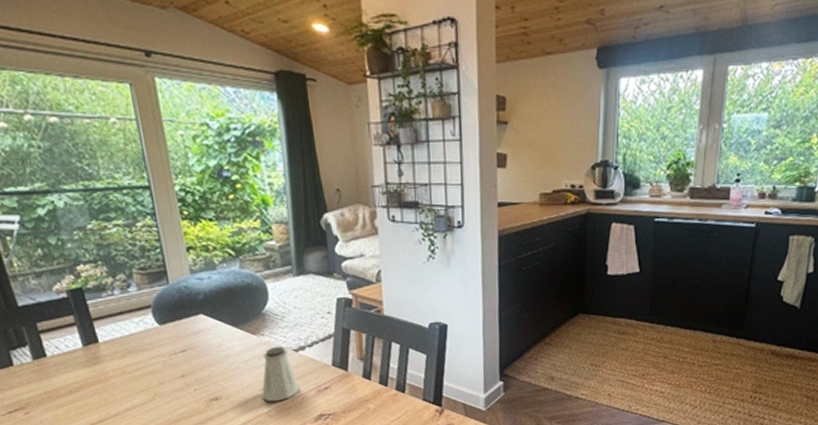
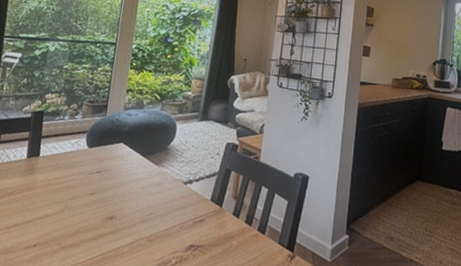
saltshaker: present [261,346,300,402] -> none [147,177,180,228]

